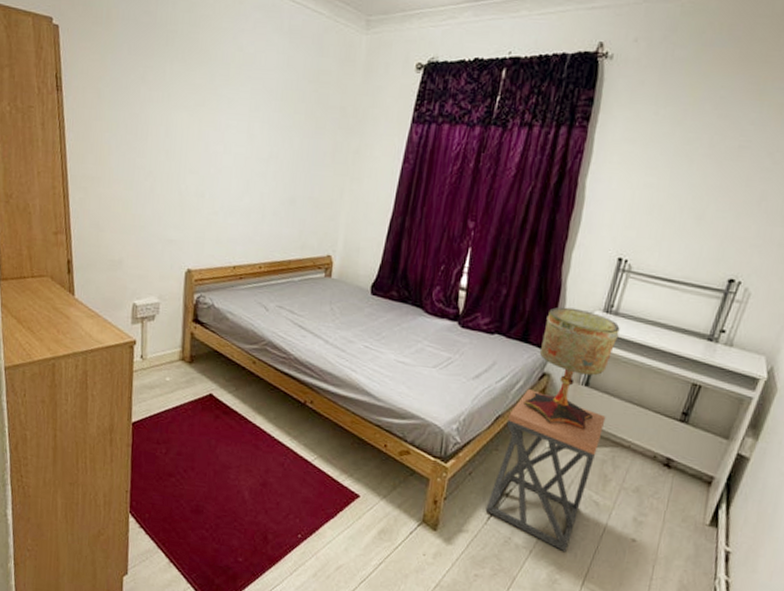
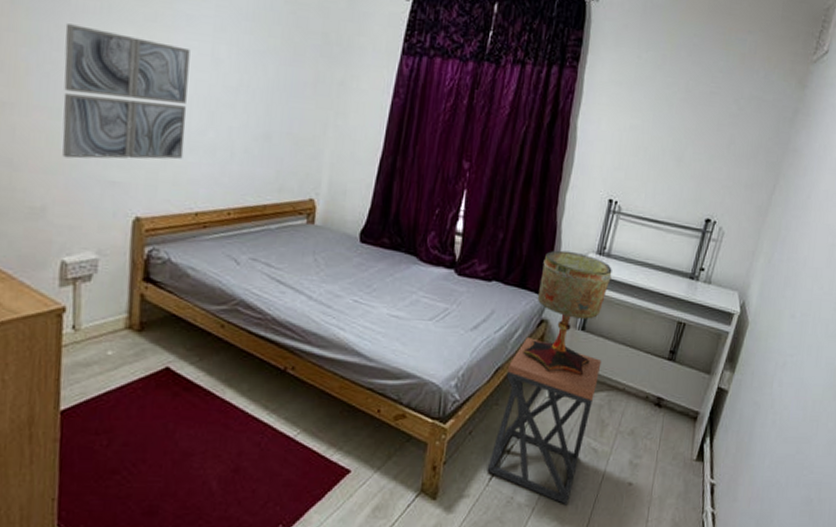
wall art: none [134,112,231,222] -> present [62,23,190,160]

